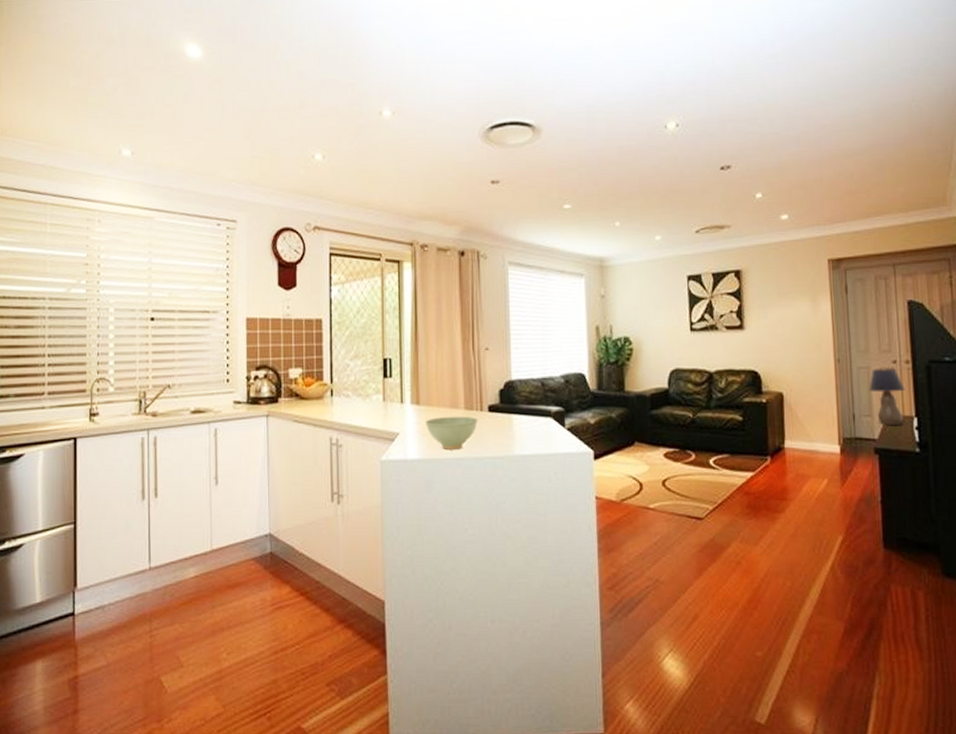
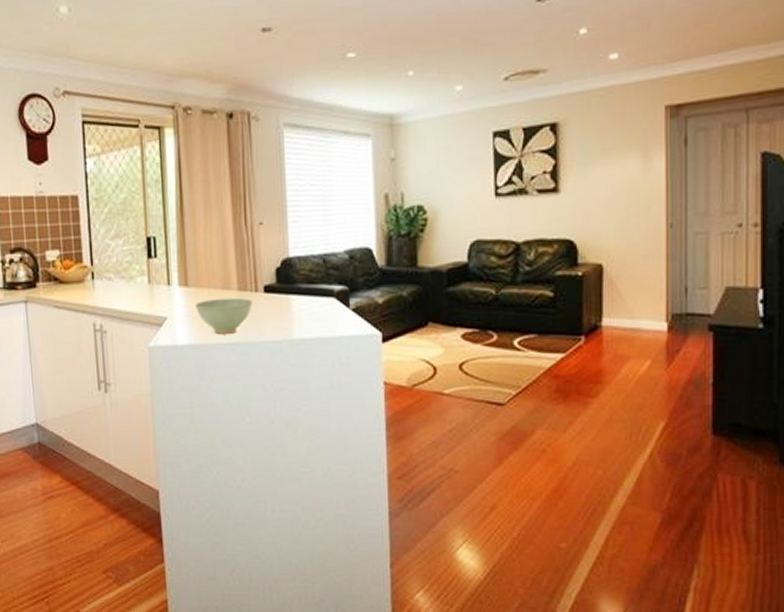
table lamp: present [869,368,906,426] -> none [706,232,752,300]

